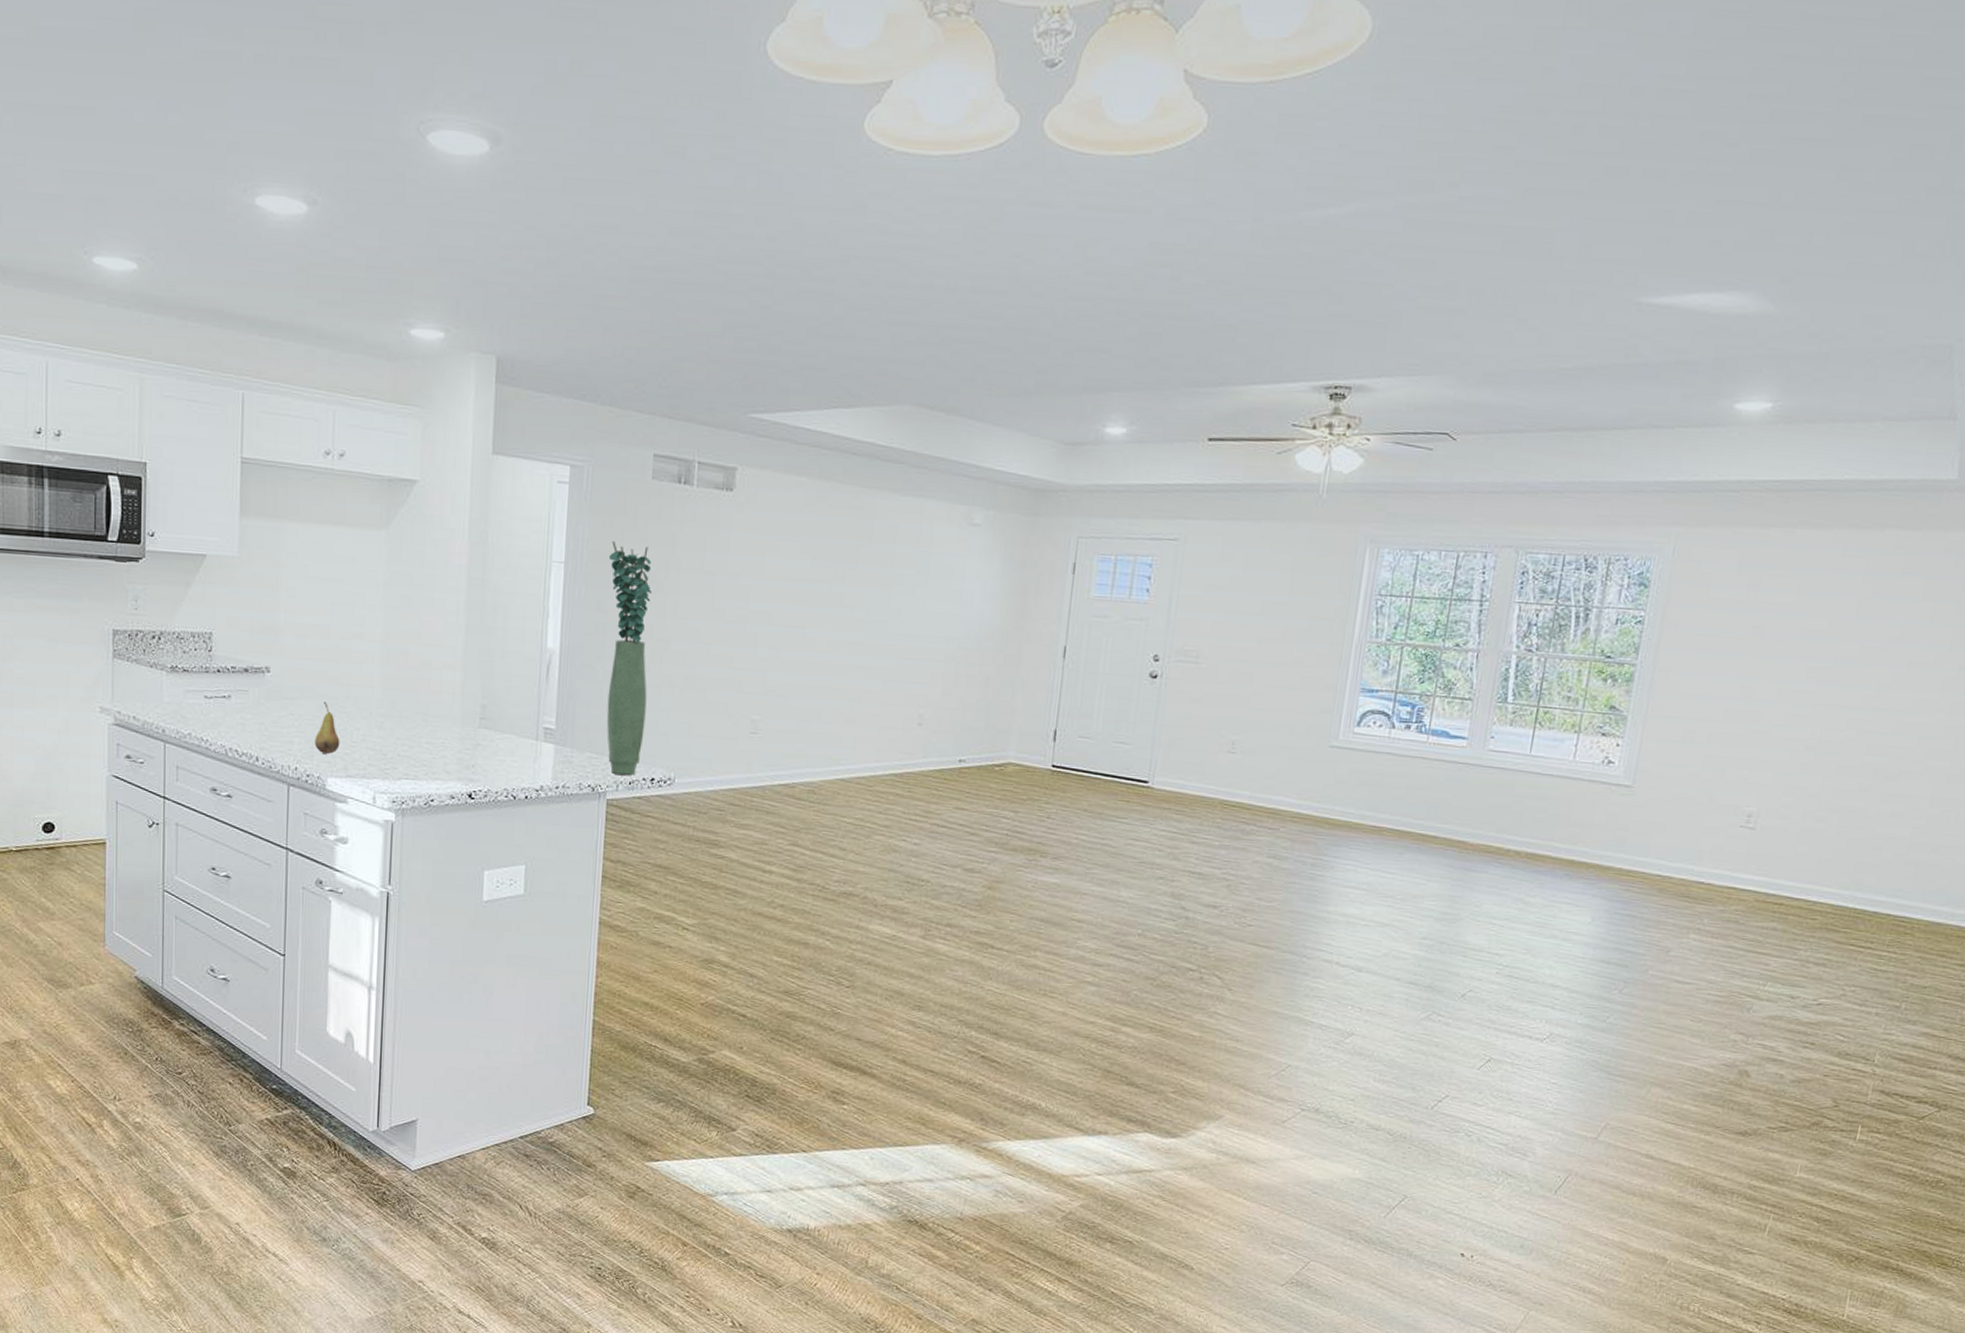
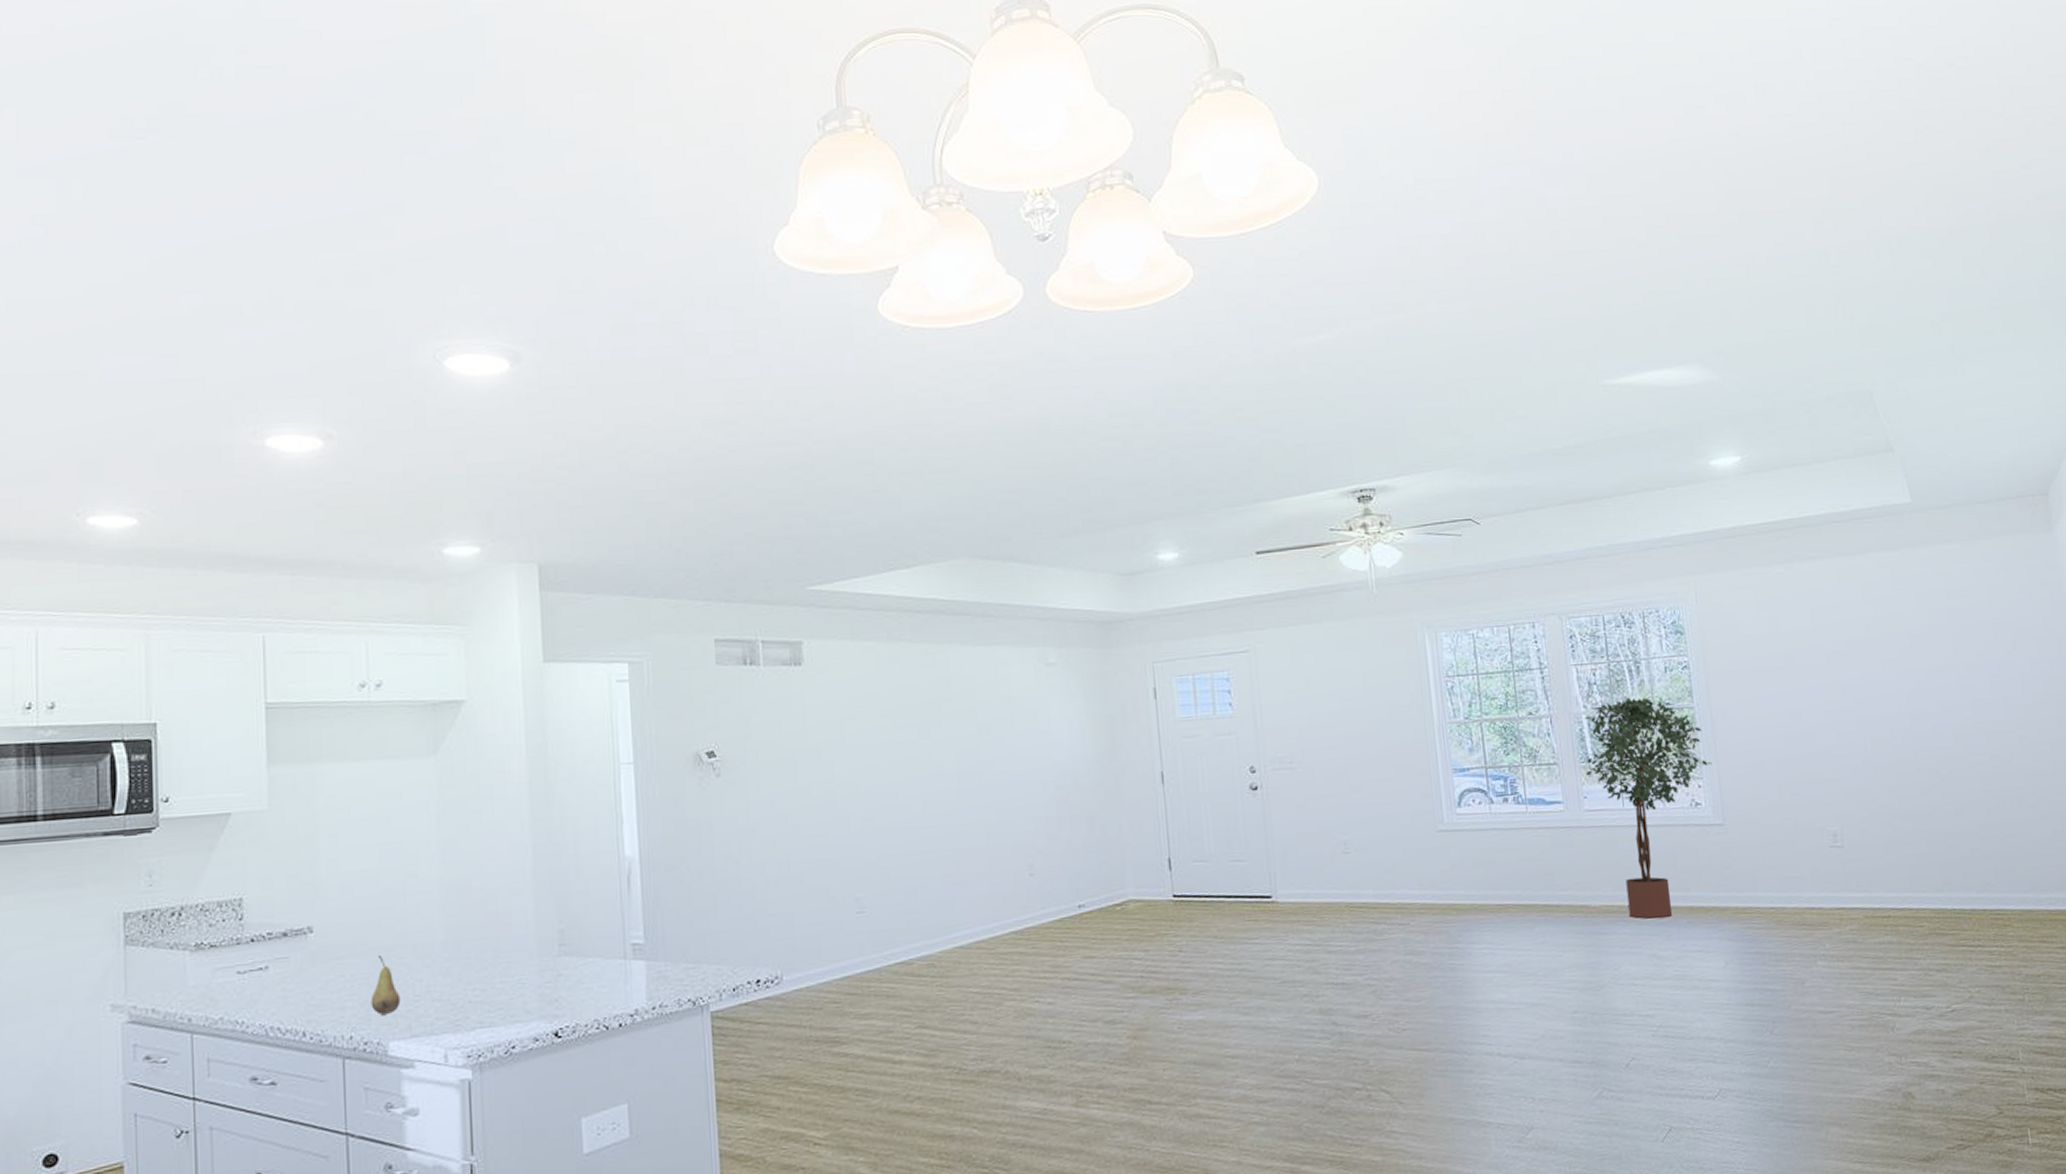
vase: present [606,542,652,775] -> none [680,734,743,982]
potted tree: none [1499,643,1639,866] -> present [1585,697,1712,919]

